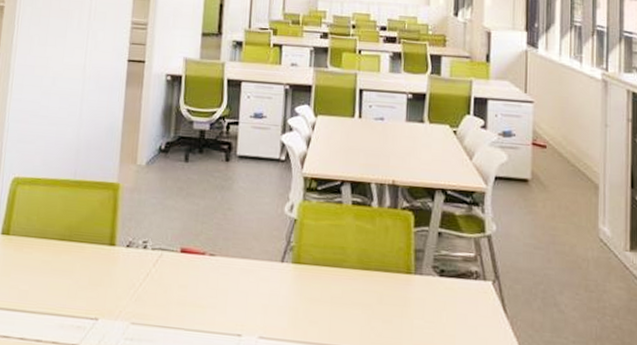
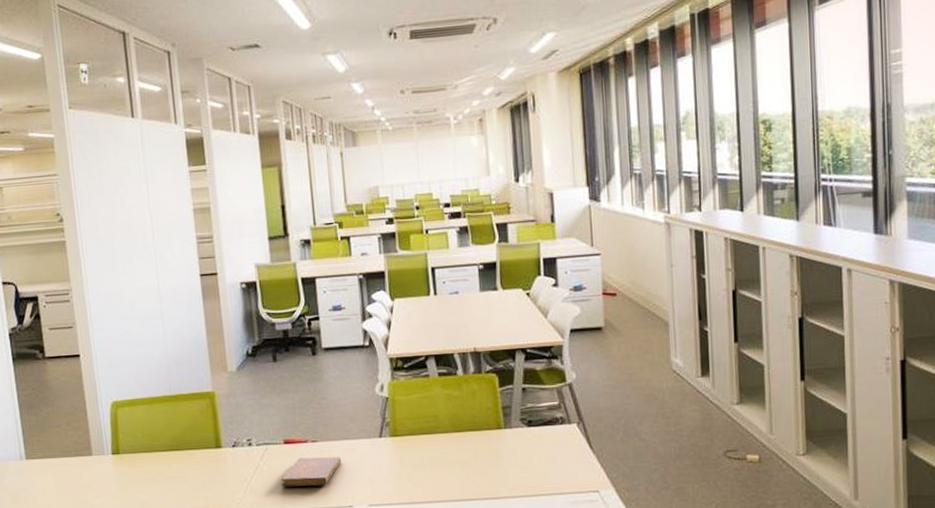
notebook: none [169,271,238,307] -> present [281,456,342,487]

